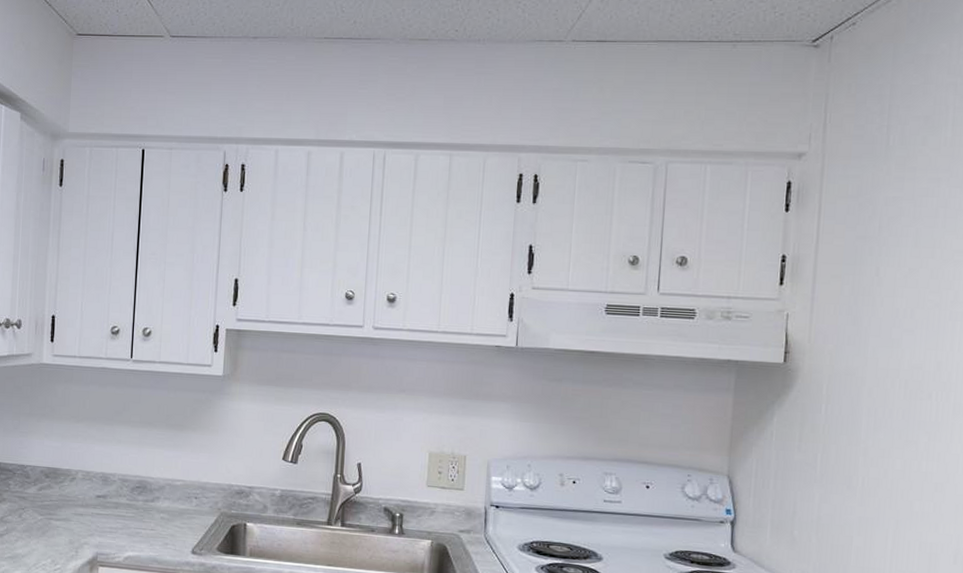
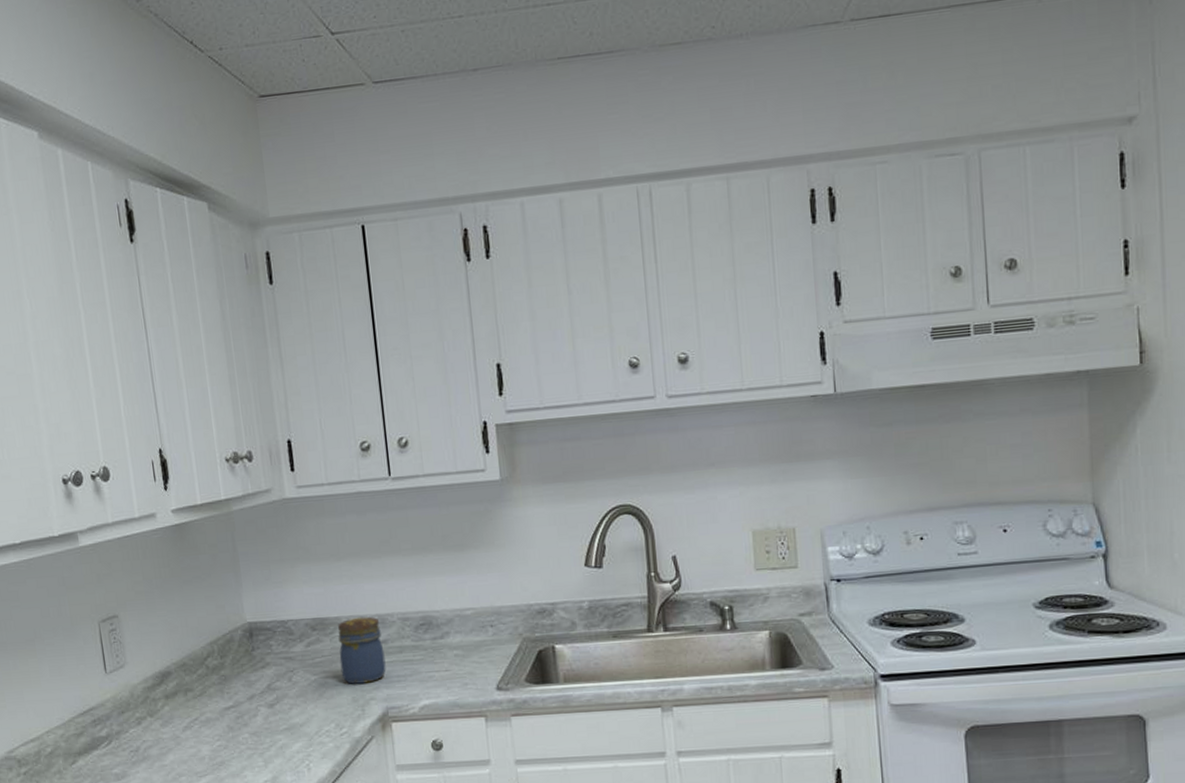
jar: none [63,472,103,530] -> present [338,616,386,684]

